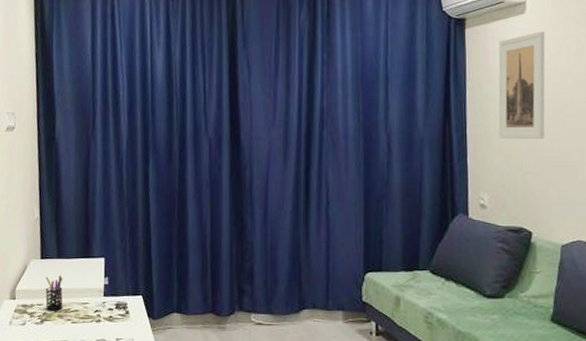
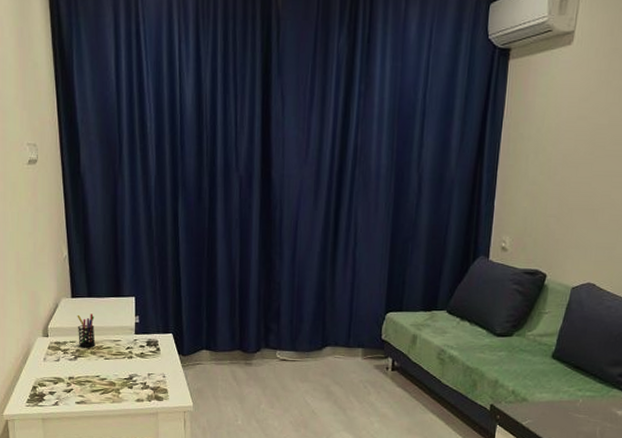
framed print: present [498,31,545,139] -> none [528,65,588,182]

